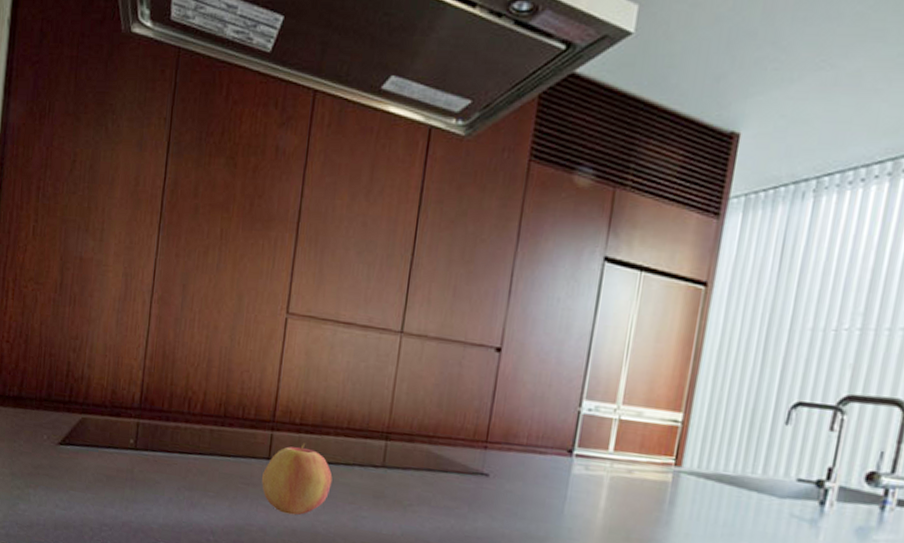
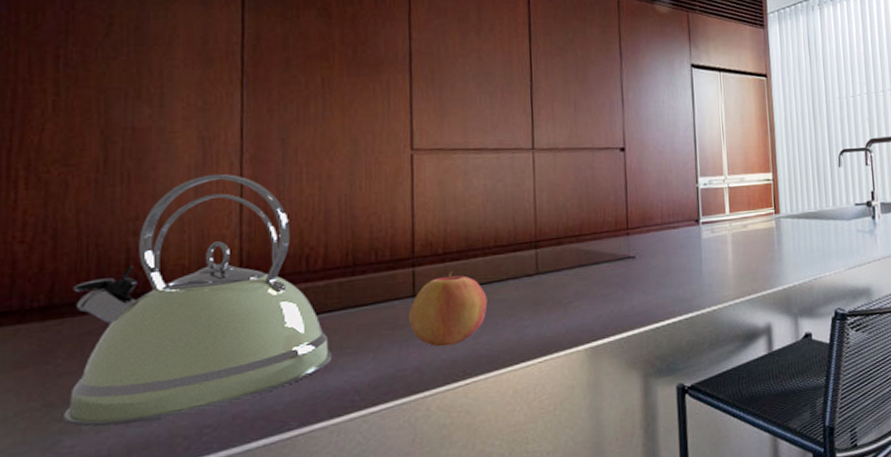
kettle: none [21,308,198,512] -> present [64,173,333,427]

